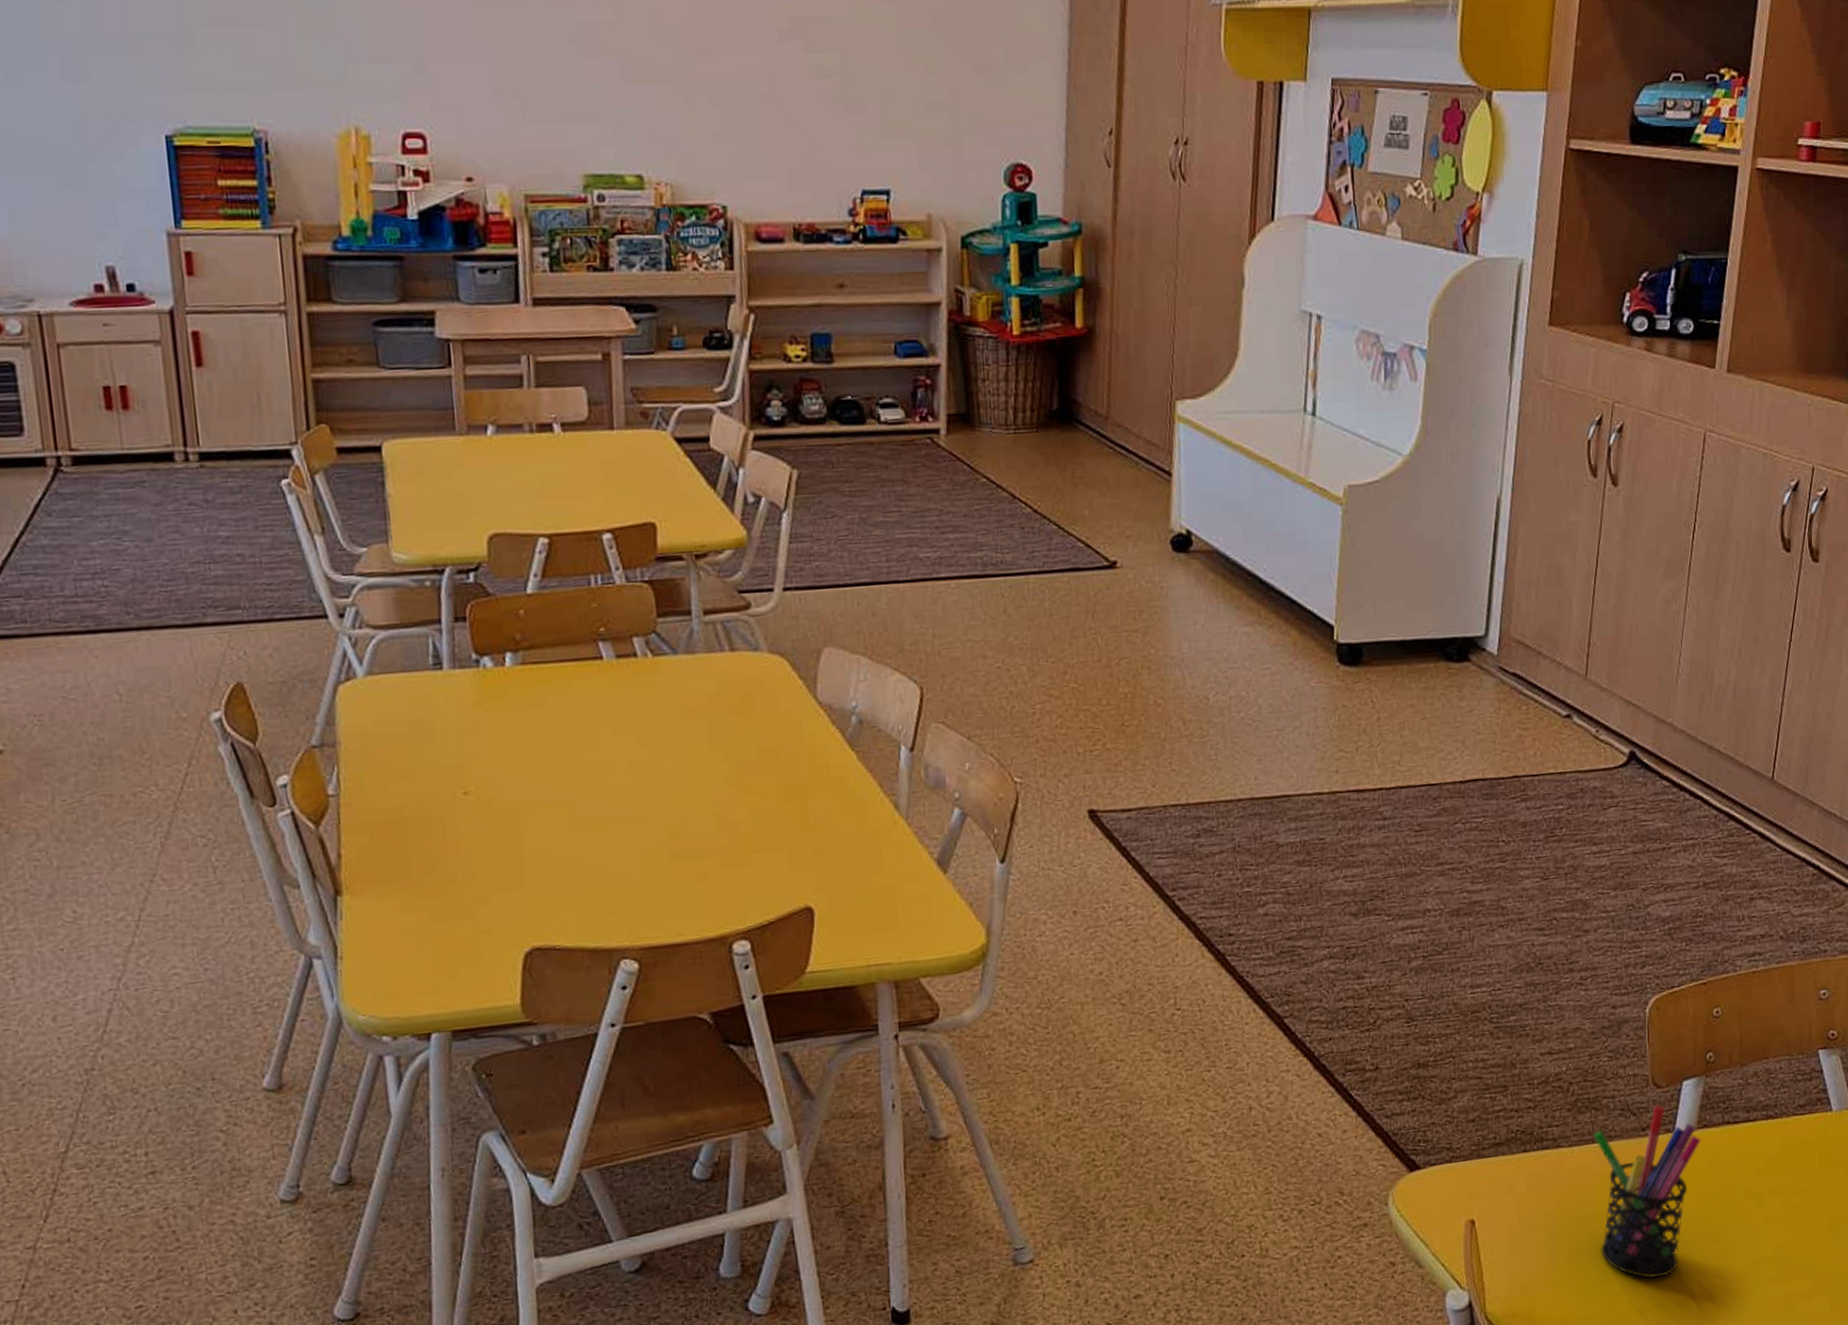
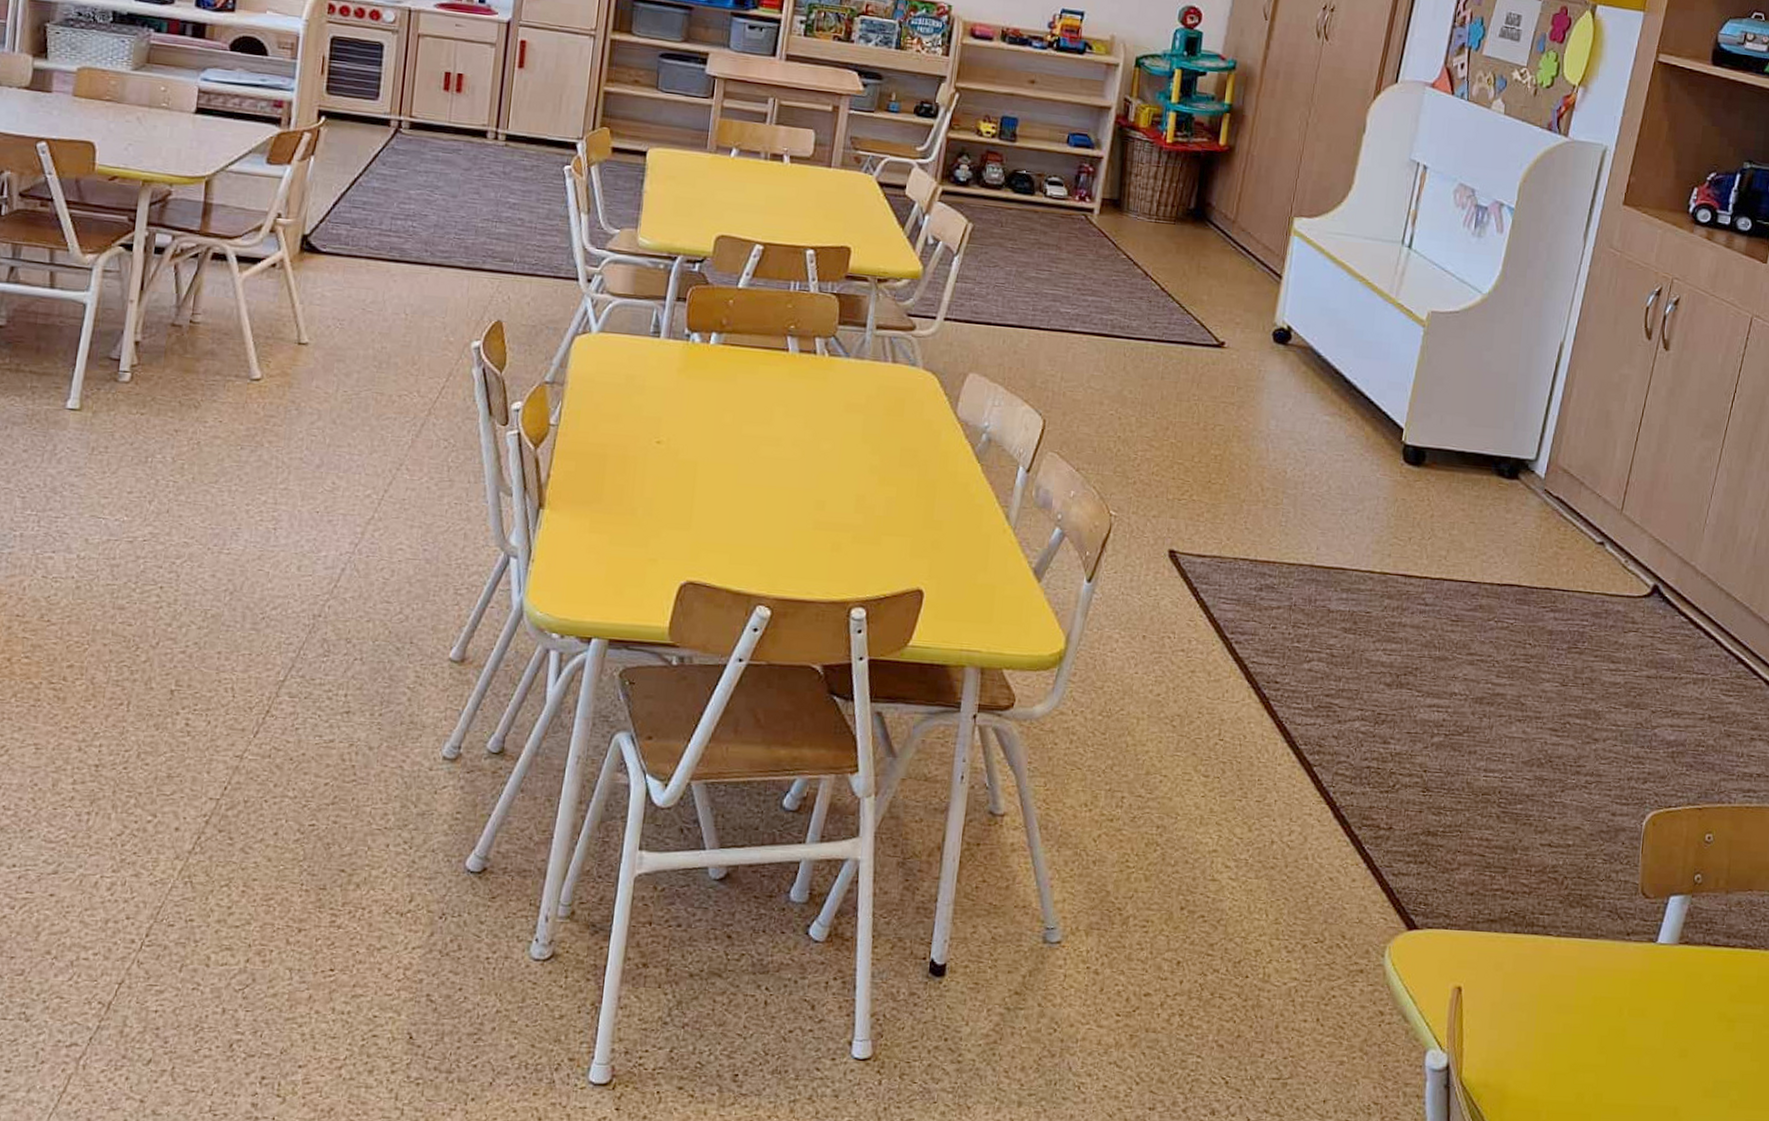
pen holder: present [1594,1105,1701,1278] -> none [1575,913,1681,1079]

